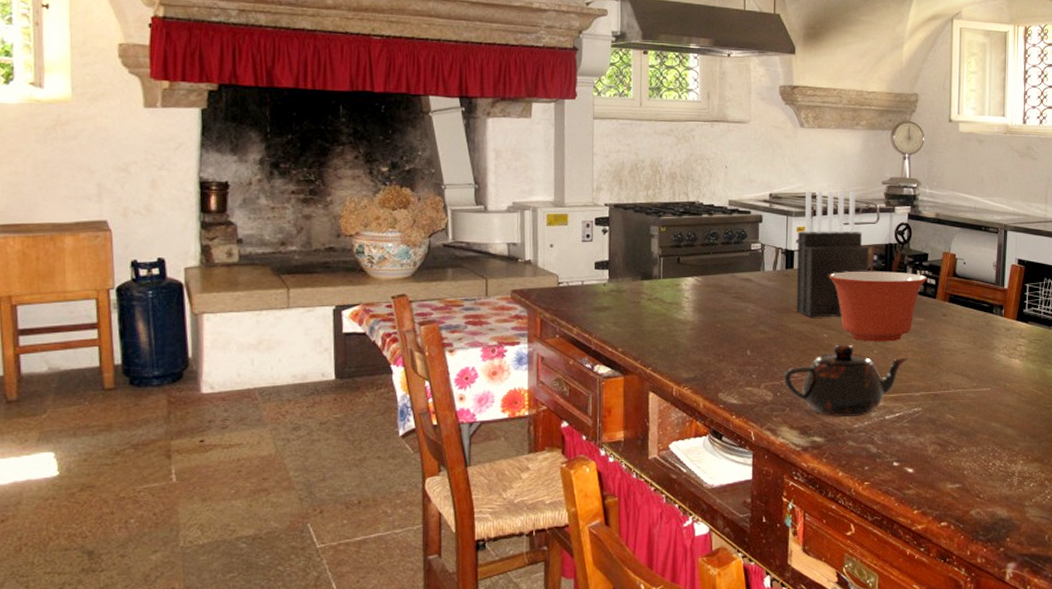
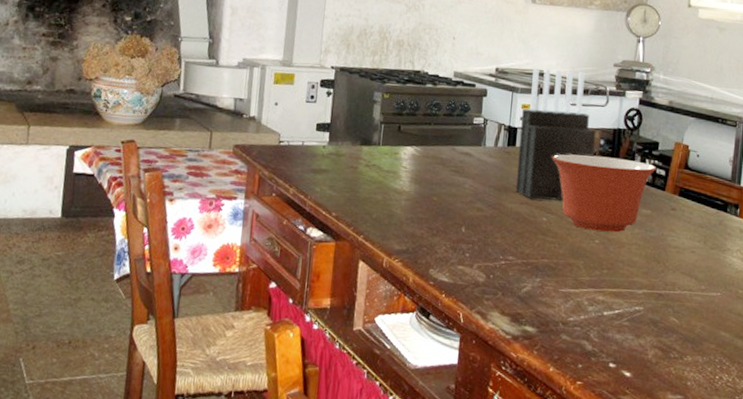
teapot: present [784,344,908,417] -> none [498,229,632,309]

